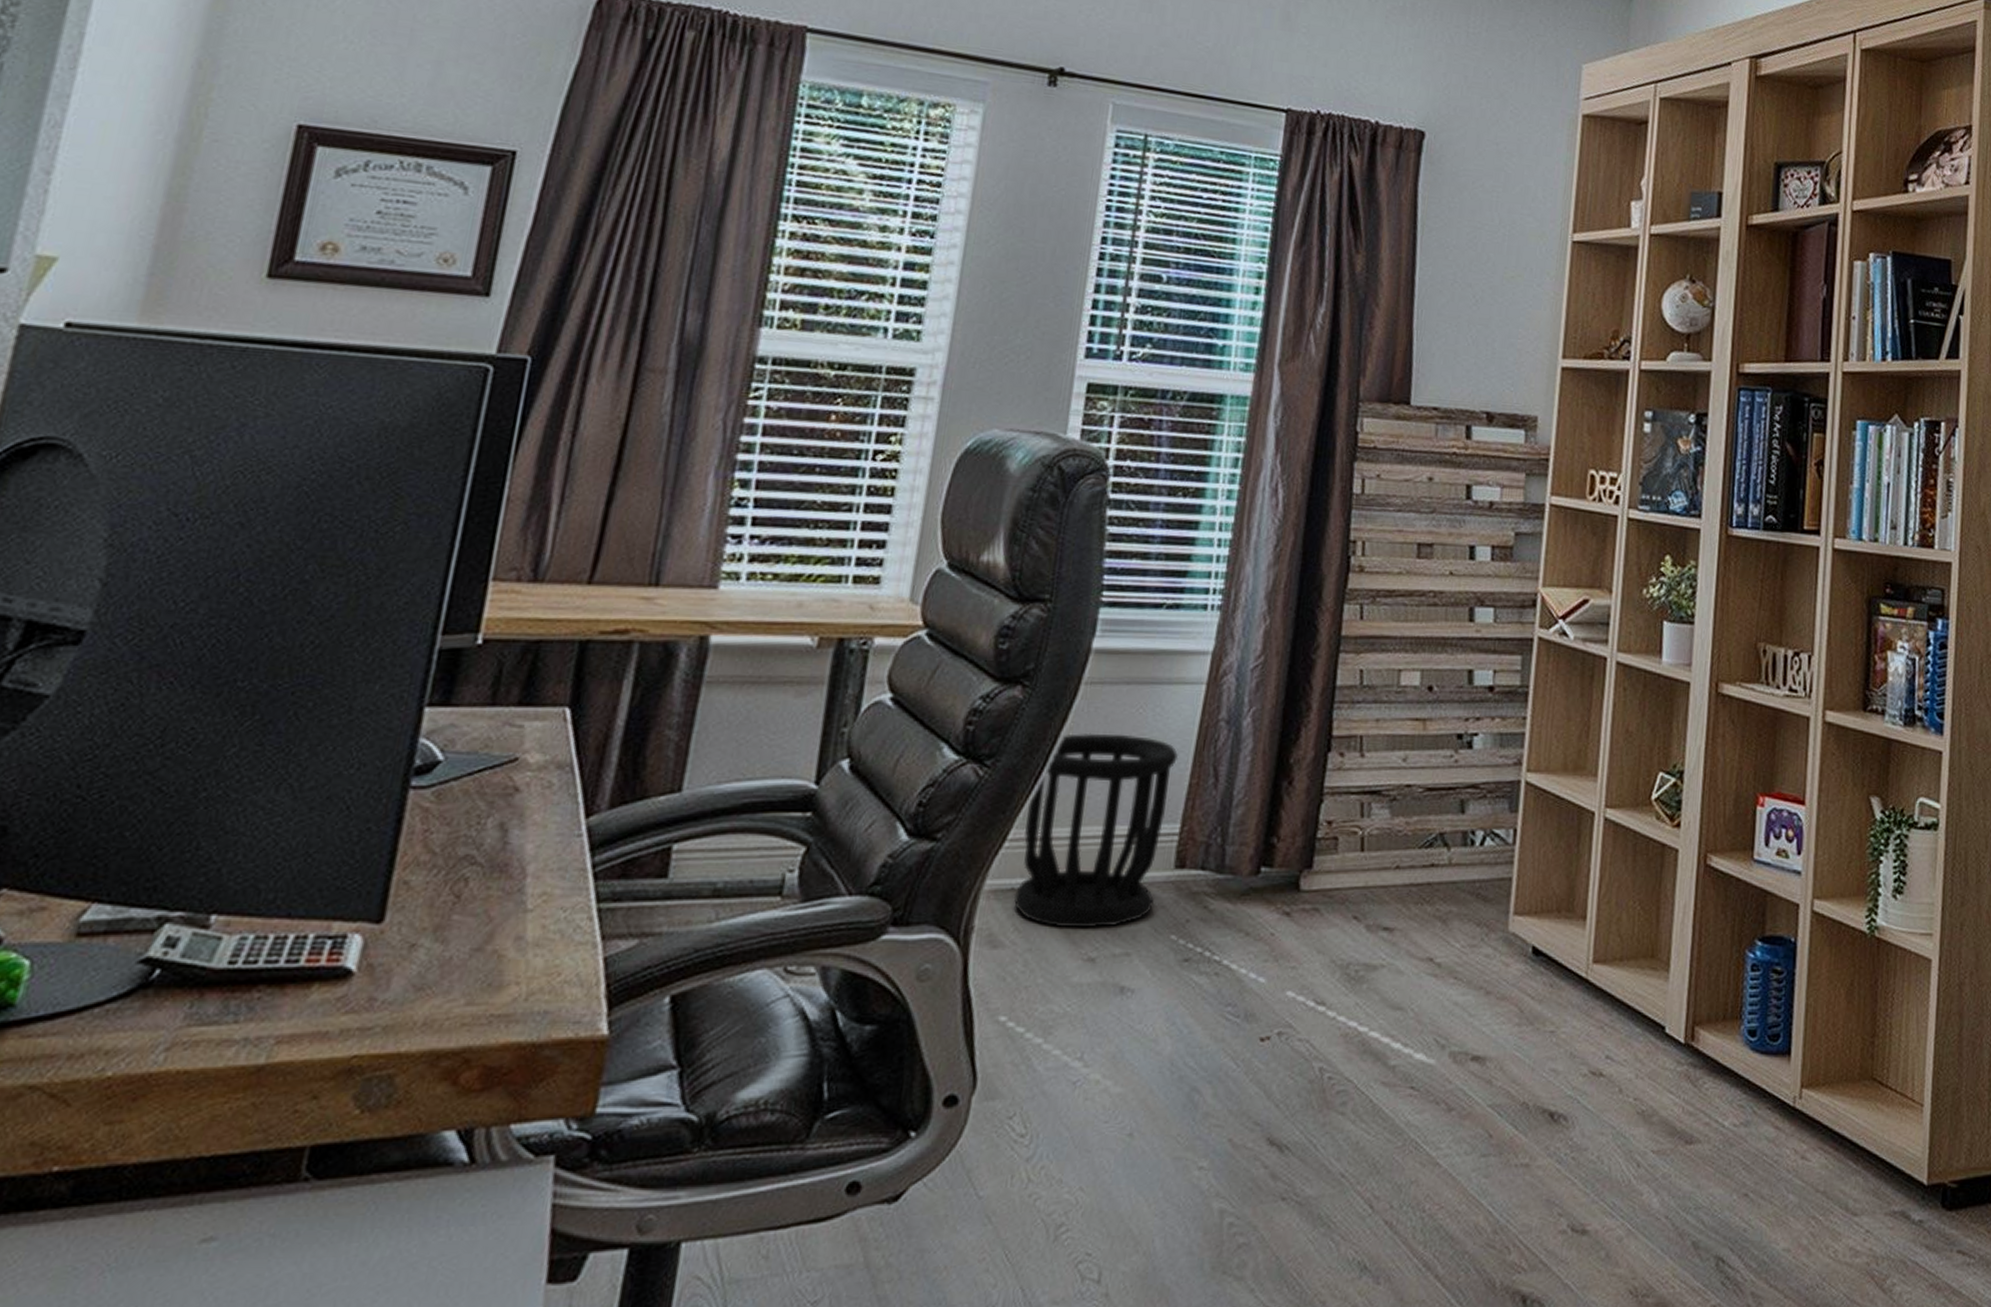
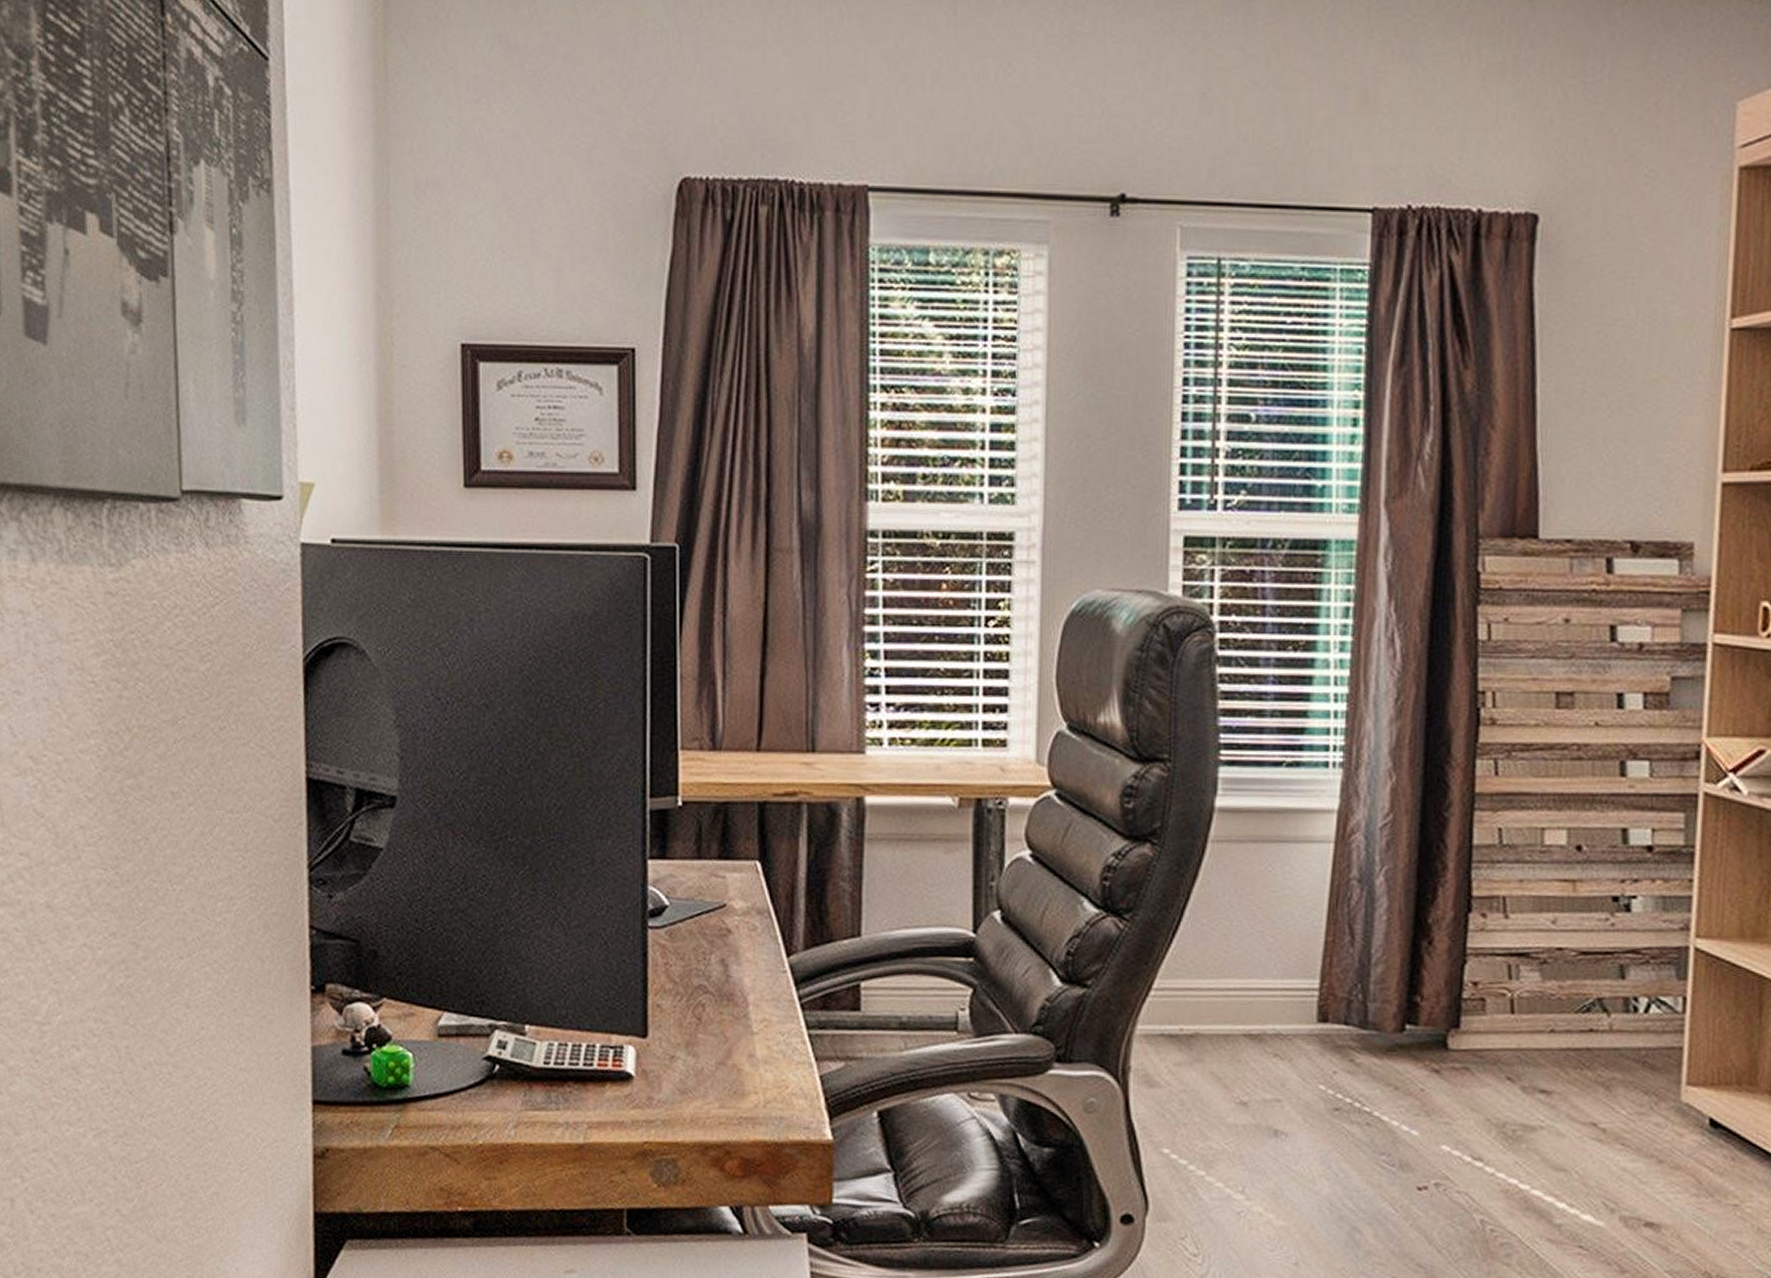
wastebasket: present [1013,733,1179,929] -> none [1164,889,1312,1075]

